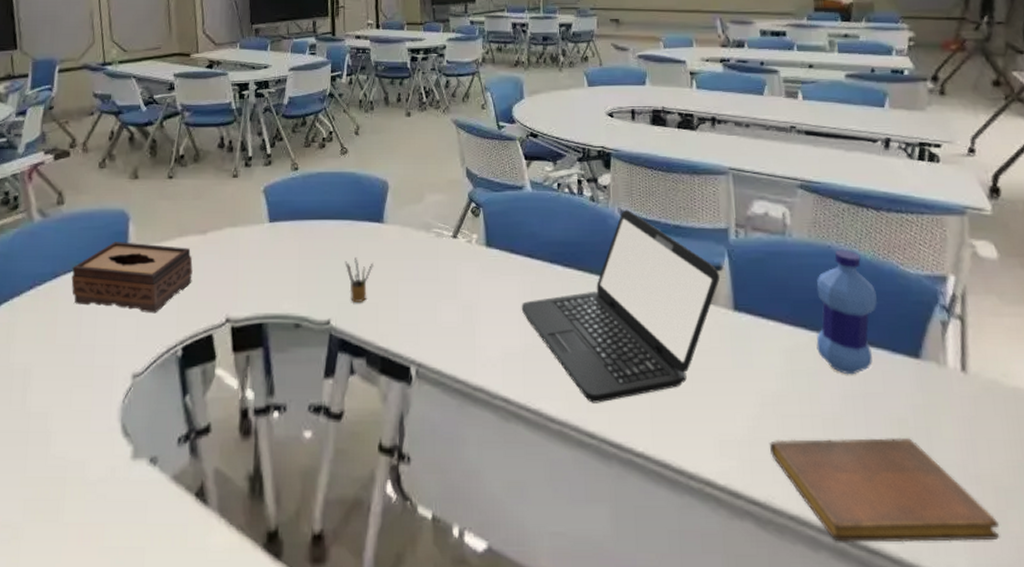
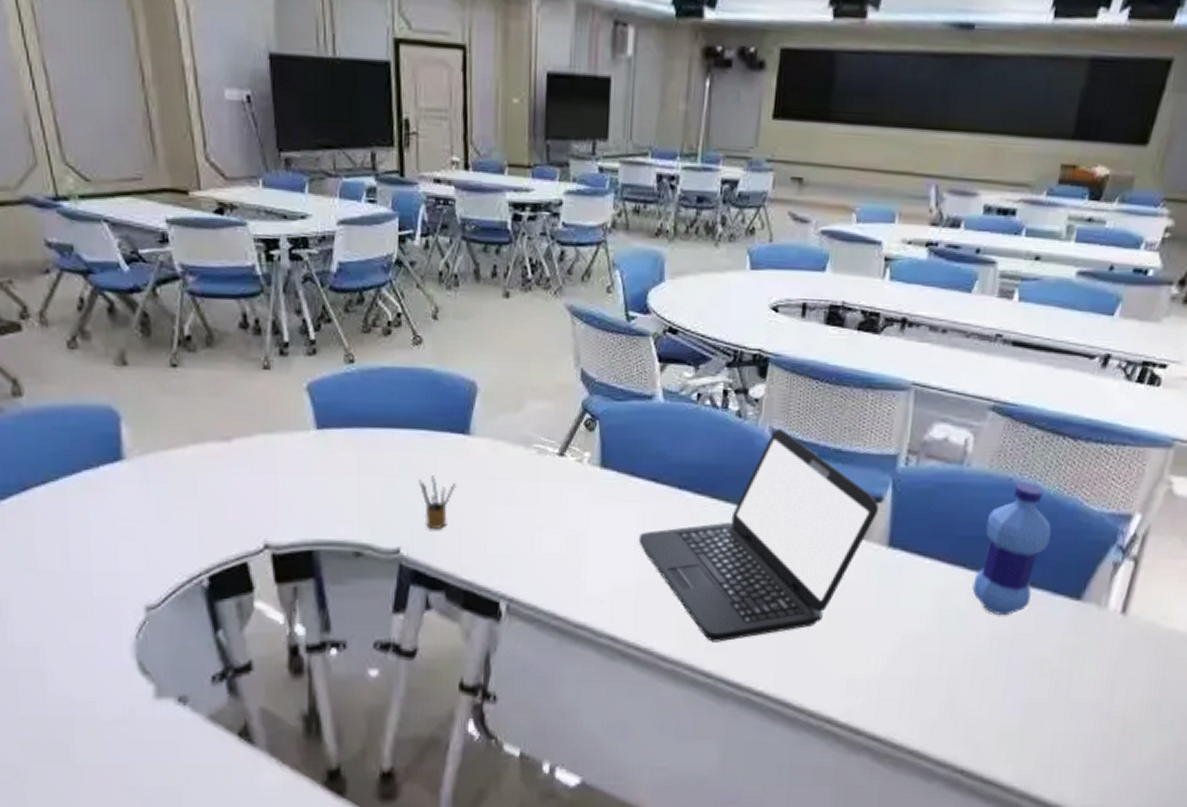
tissue box: present [71,242,193,314] -> none [46,447,216,537]
notebook: present [770,438,1000,543] -> none [901,678,1118,773]

